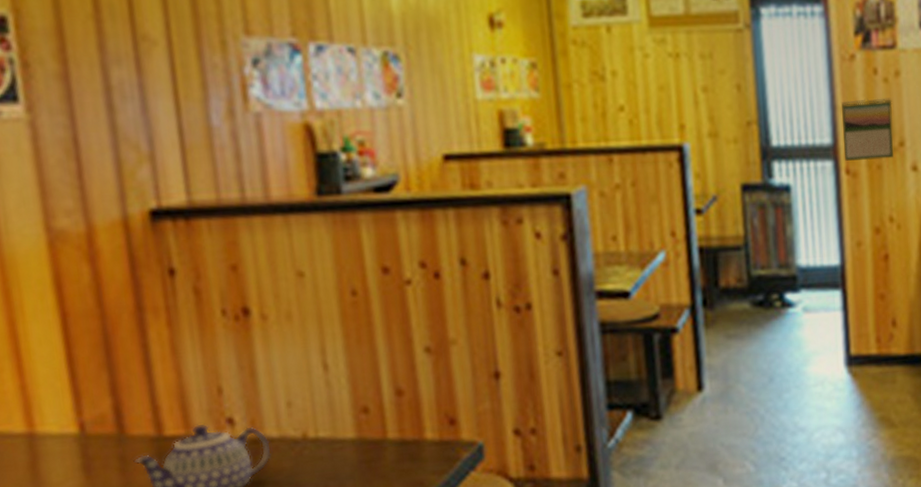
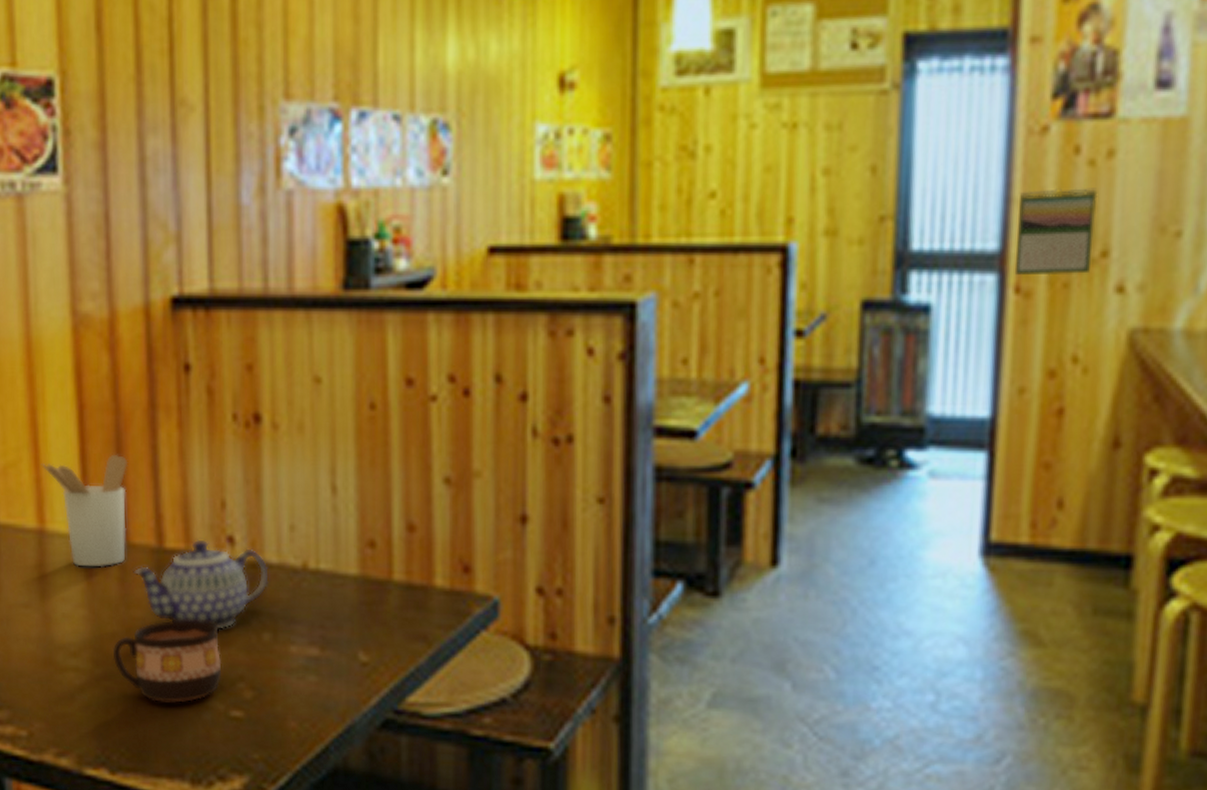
utensil holder: none [25,355,124,464] -> present [41,454,129,568]

